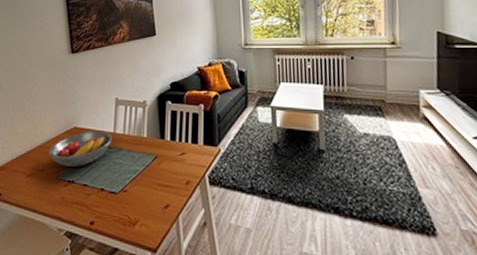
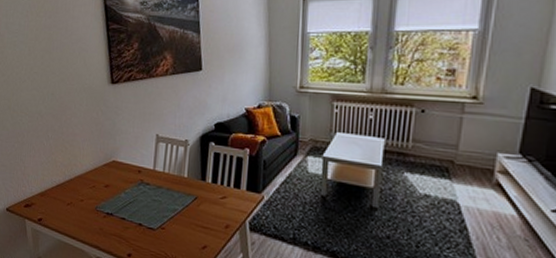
fruit bowl: present [48,130,113,167] -> none [87,165,152,200]

